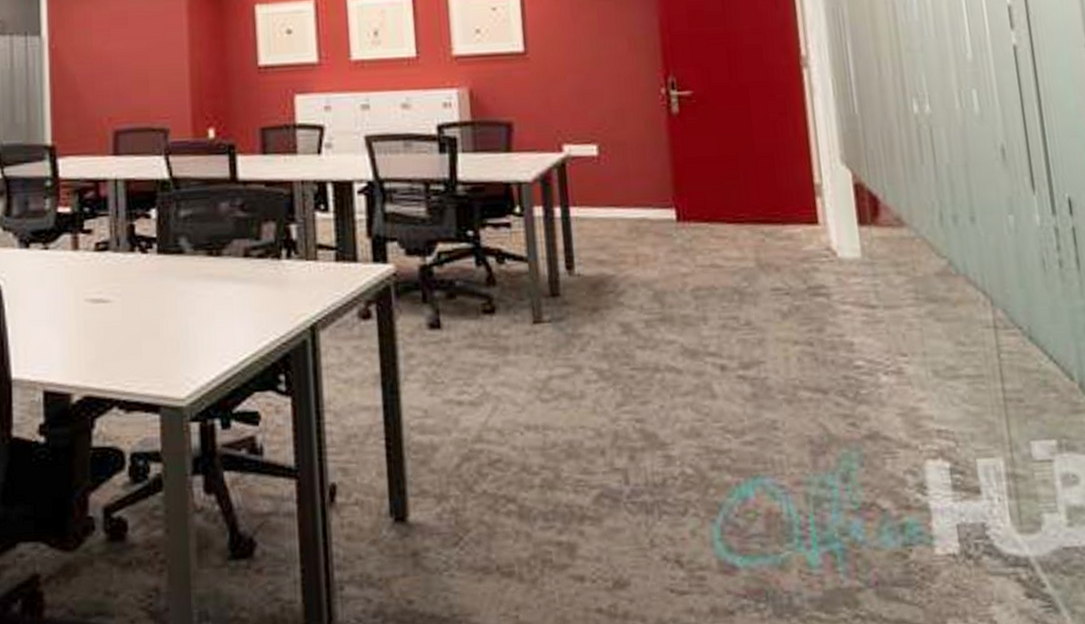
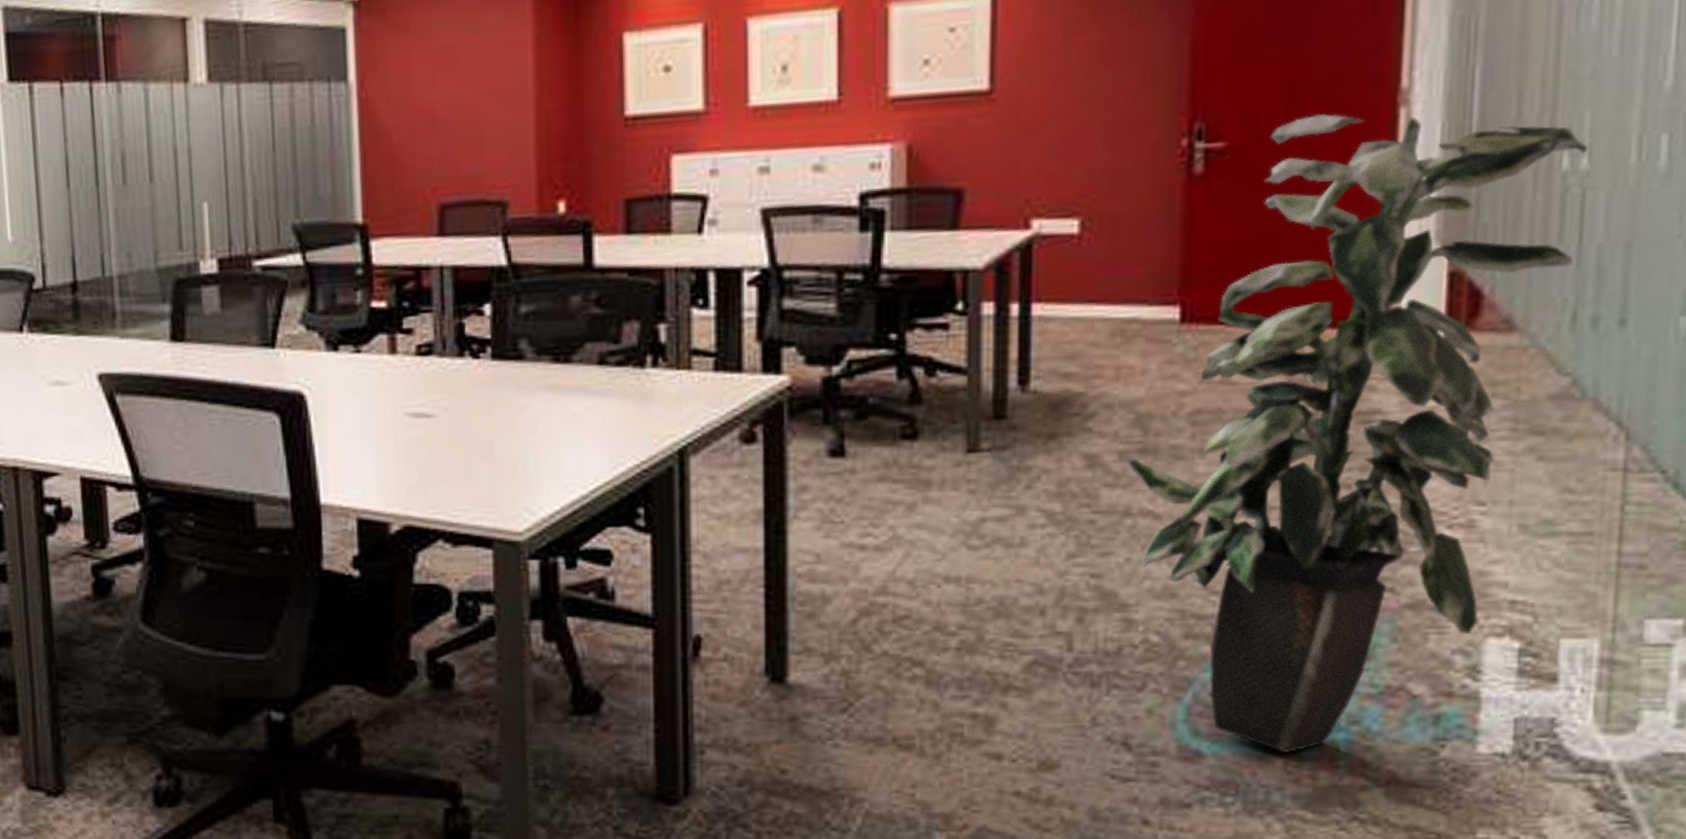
indoor plant: none [651,72,933,563] -> present [1126,113,1589,753]

